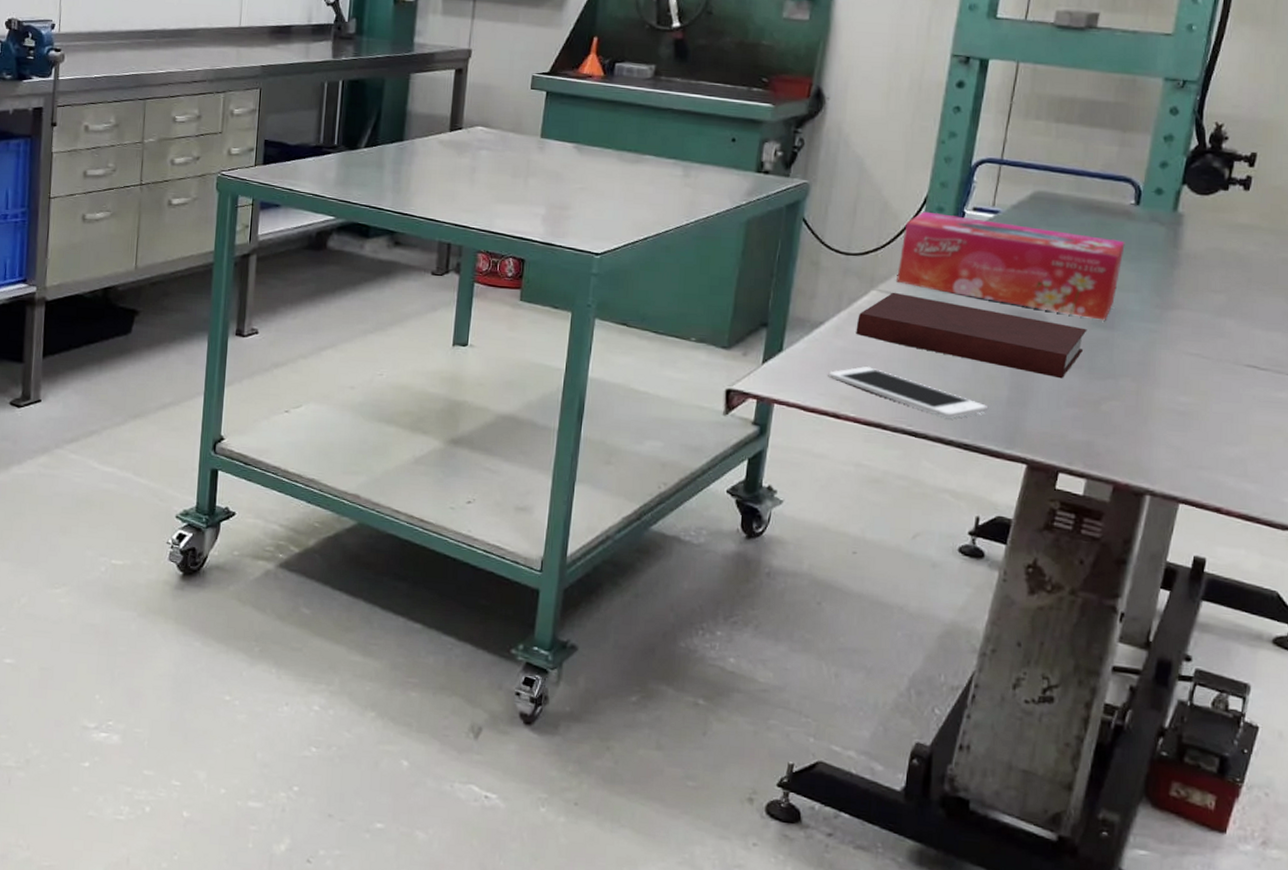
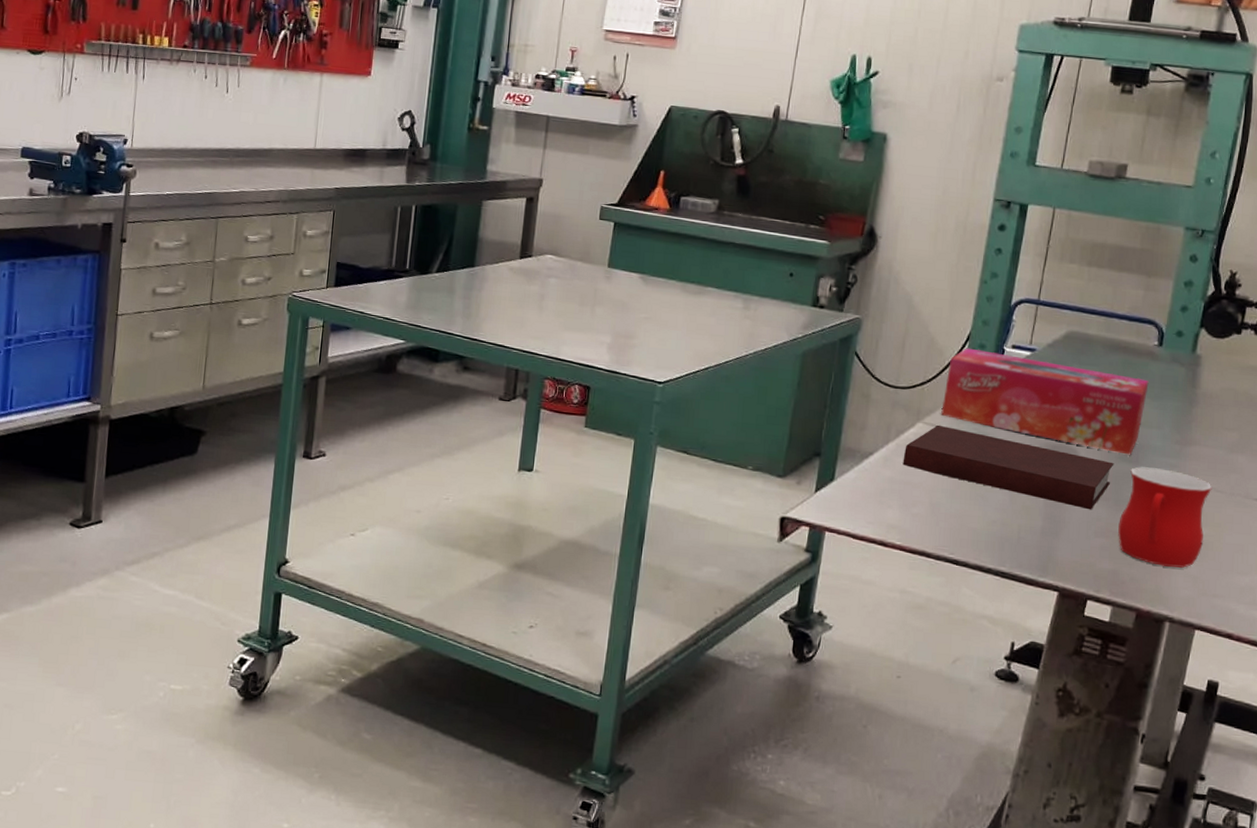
cell phone: present [828,366,988,418] -> none [876,496,1023,547]
mug: none [1092,332,1197,438] -> present [1118,467,1212,568]

